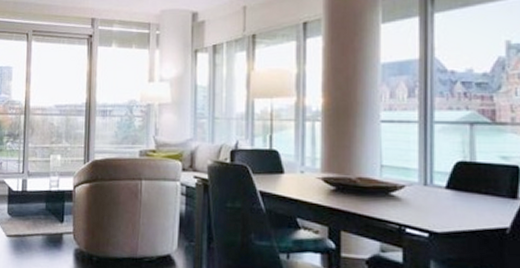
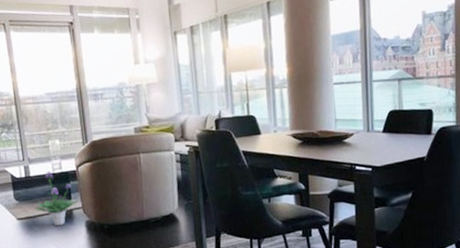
potted plant: none [25,187,70,249] -> present [35,170,79,225]

